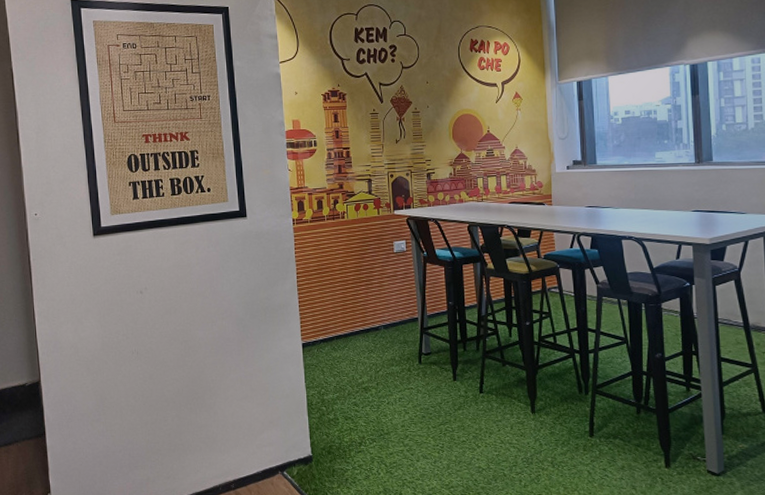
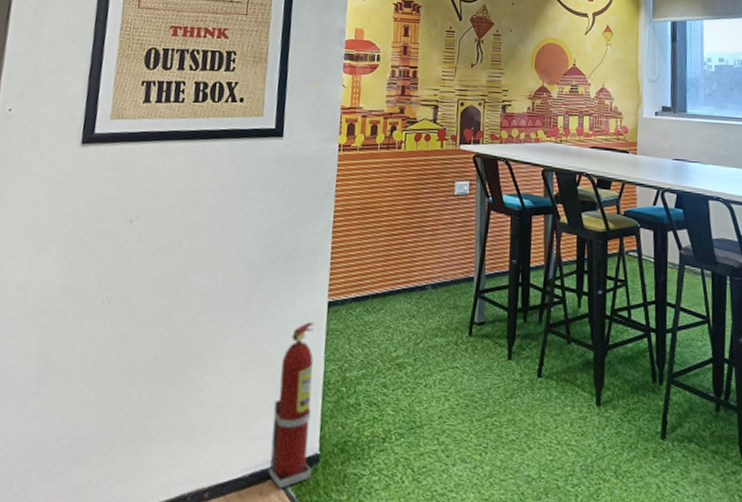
fire extinguisher: none [272,360,308,481] -> present [268,322,315,489]

